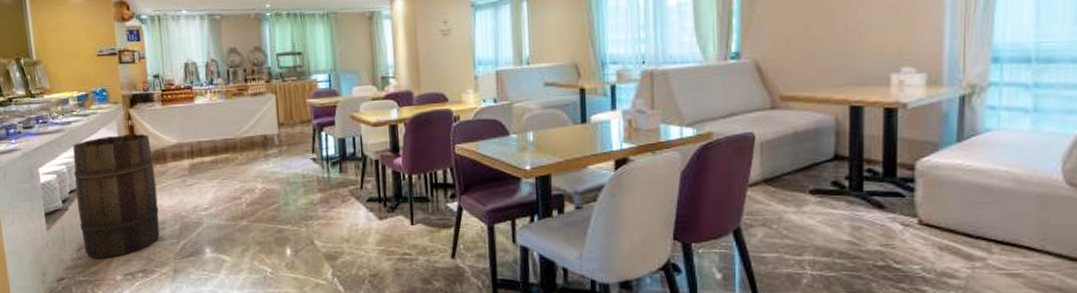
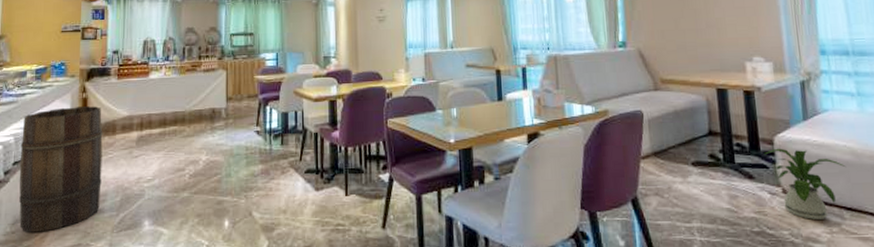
house plant: none [900,174,1004,254] -> present [764,148,846,220]

